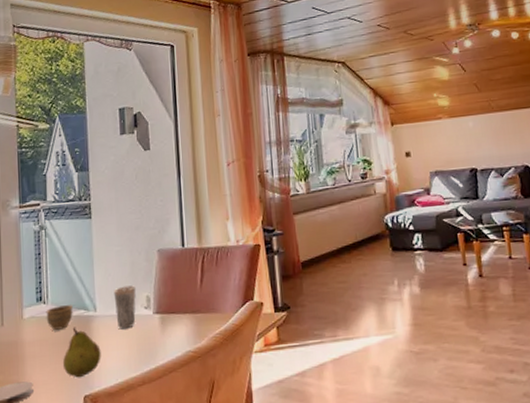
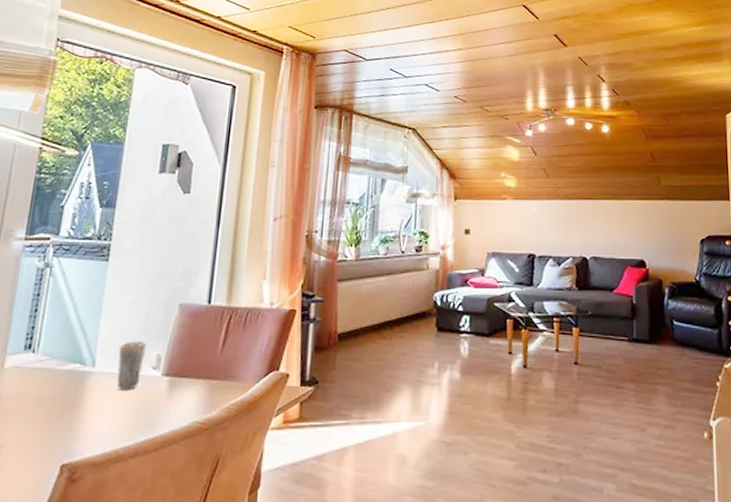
cup: present [46,305,73,330] -> none [32,357,67,384]
fruit: present [62,327,101,378] -> none [41,383,92,443]

